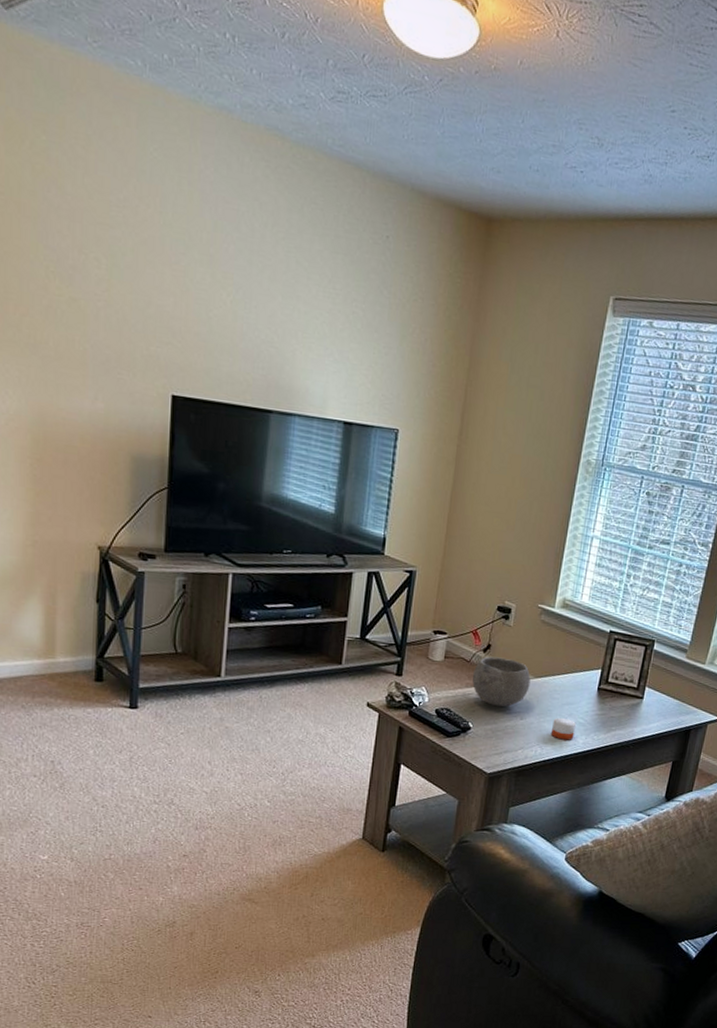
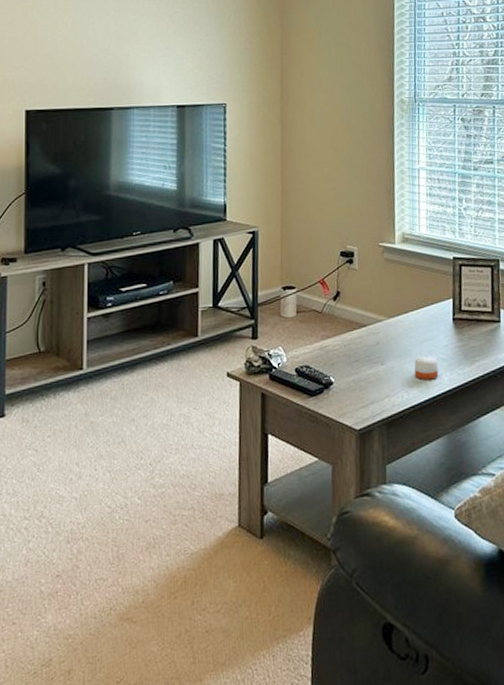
bowl: present [472,656,531,707] -> none [326,303,385,356]

